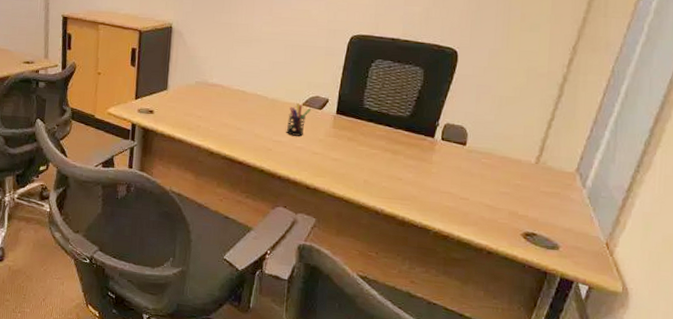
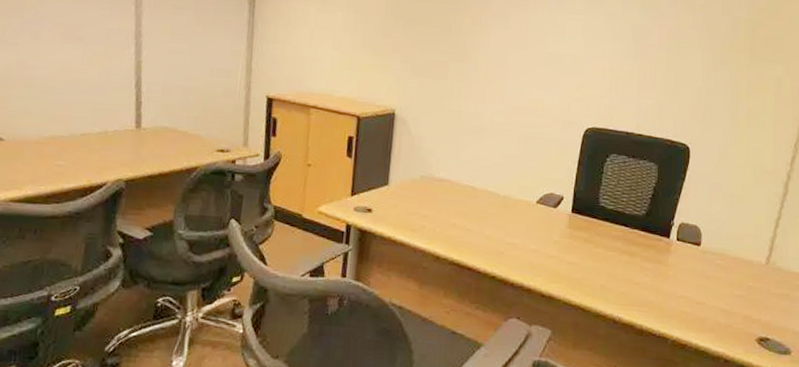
pen holder: present [286,103,312,136] -> none [519,201,546,238]

